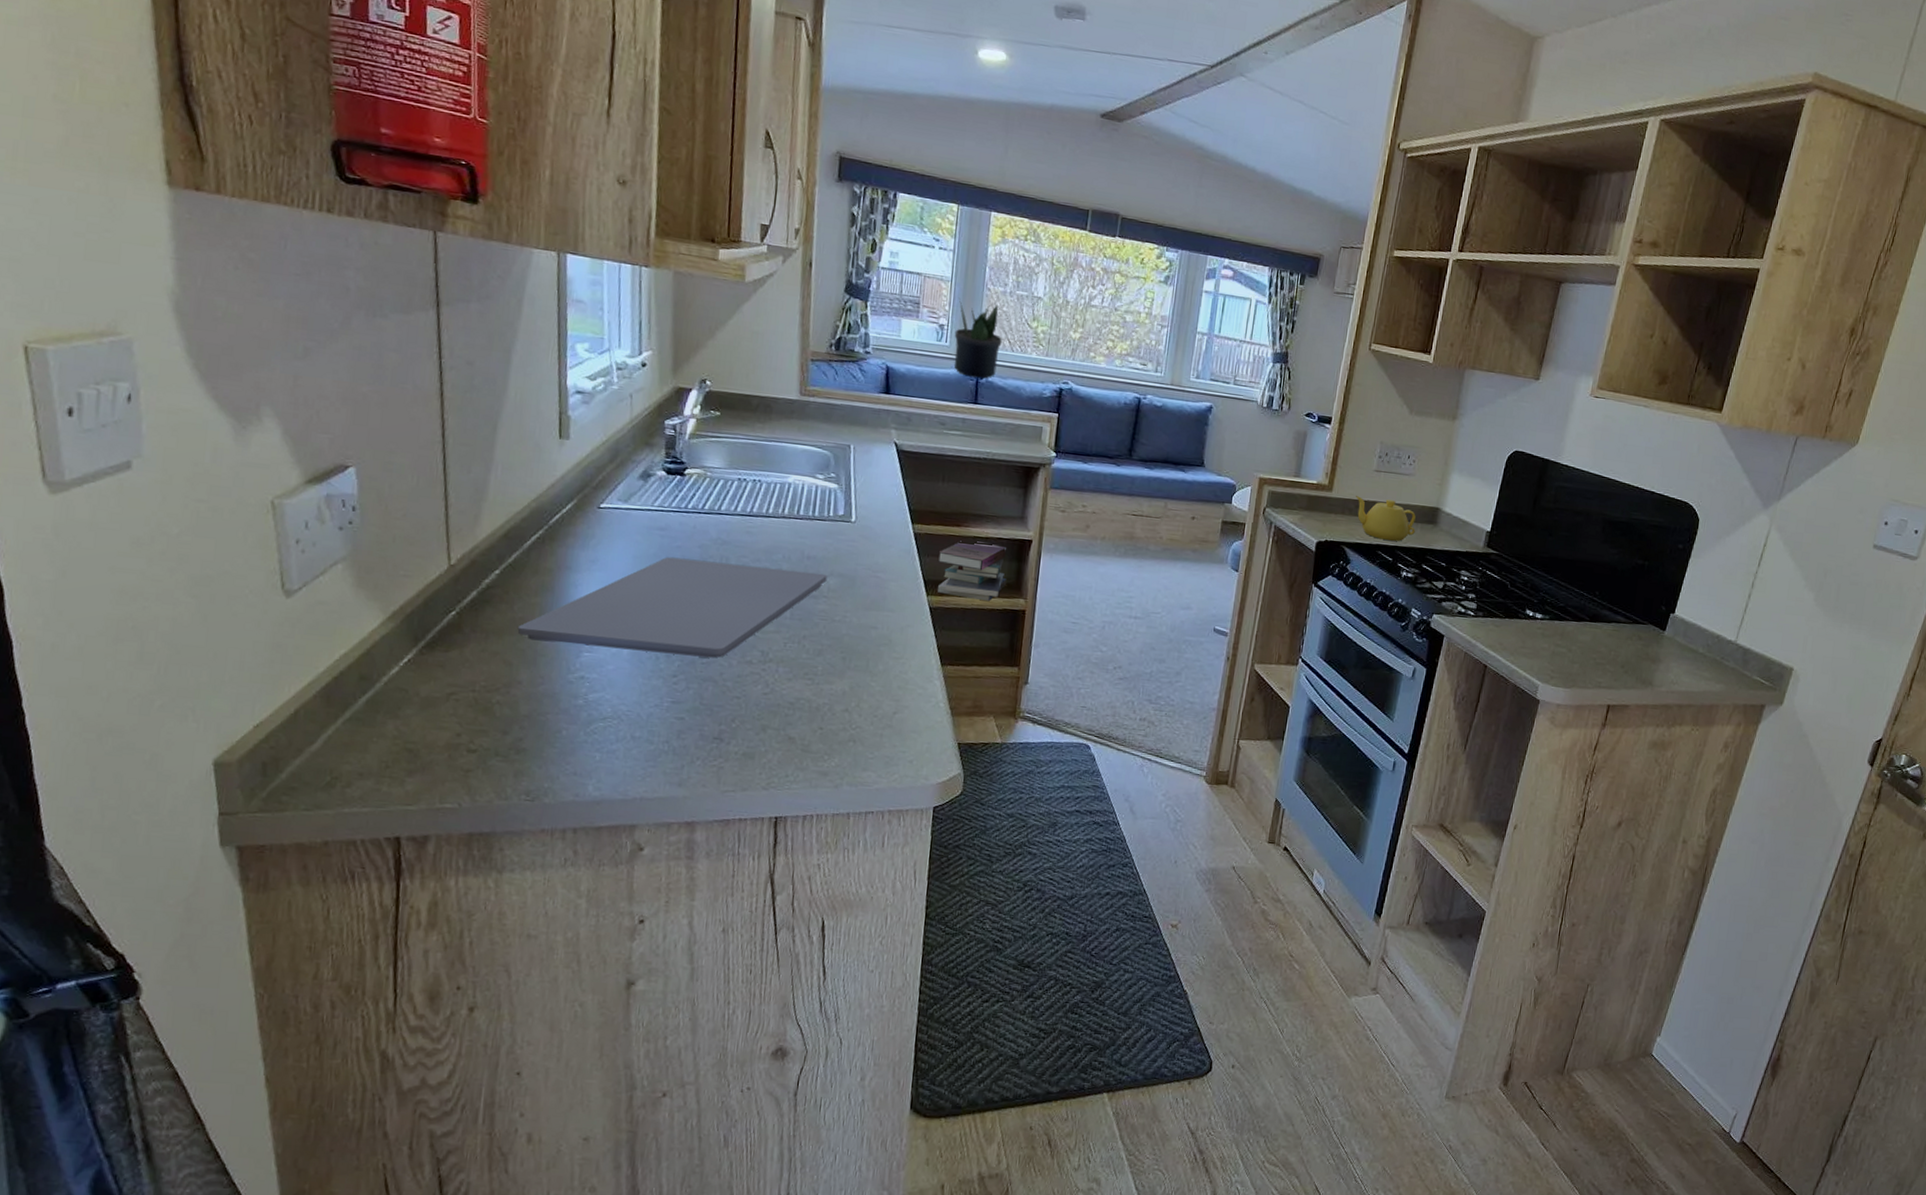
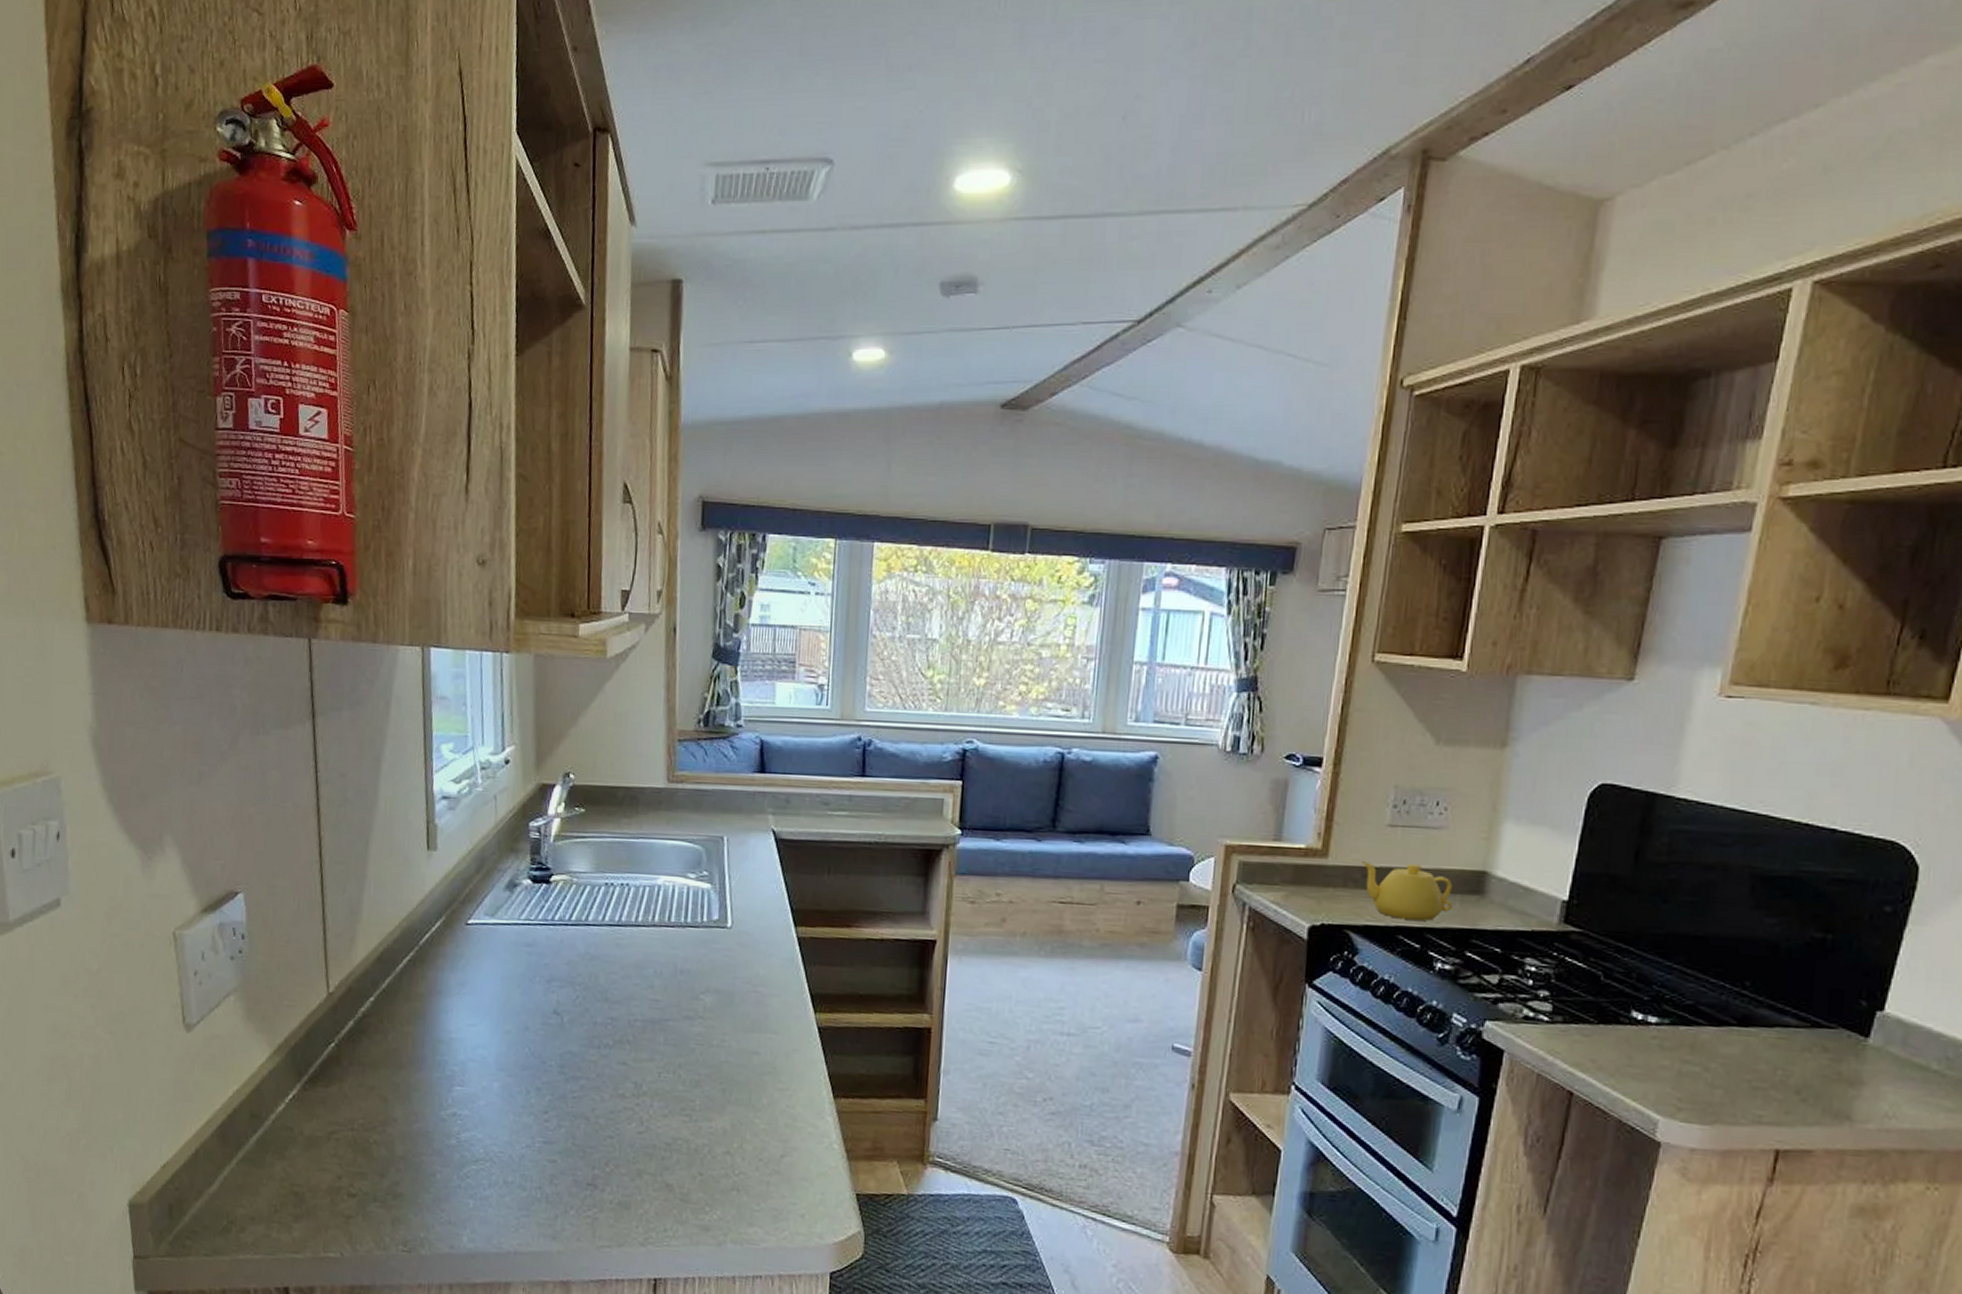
cutting board: present [517,556,827,658] -> none [392,976,703,1092]
books: present [938,541,1007,601] -> none [826,944,907,1017]
planter: present [953,297,1002,378] -> none [836,650,892,745]

